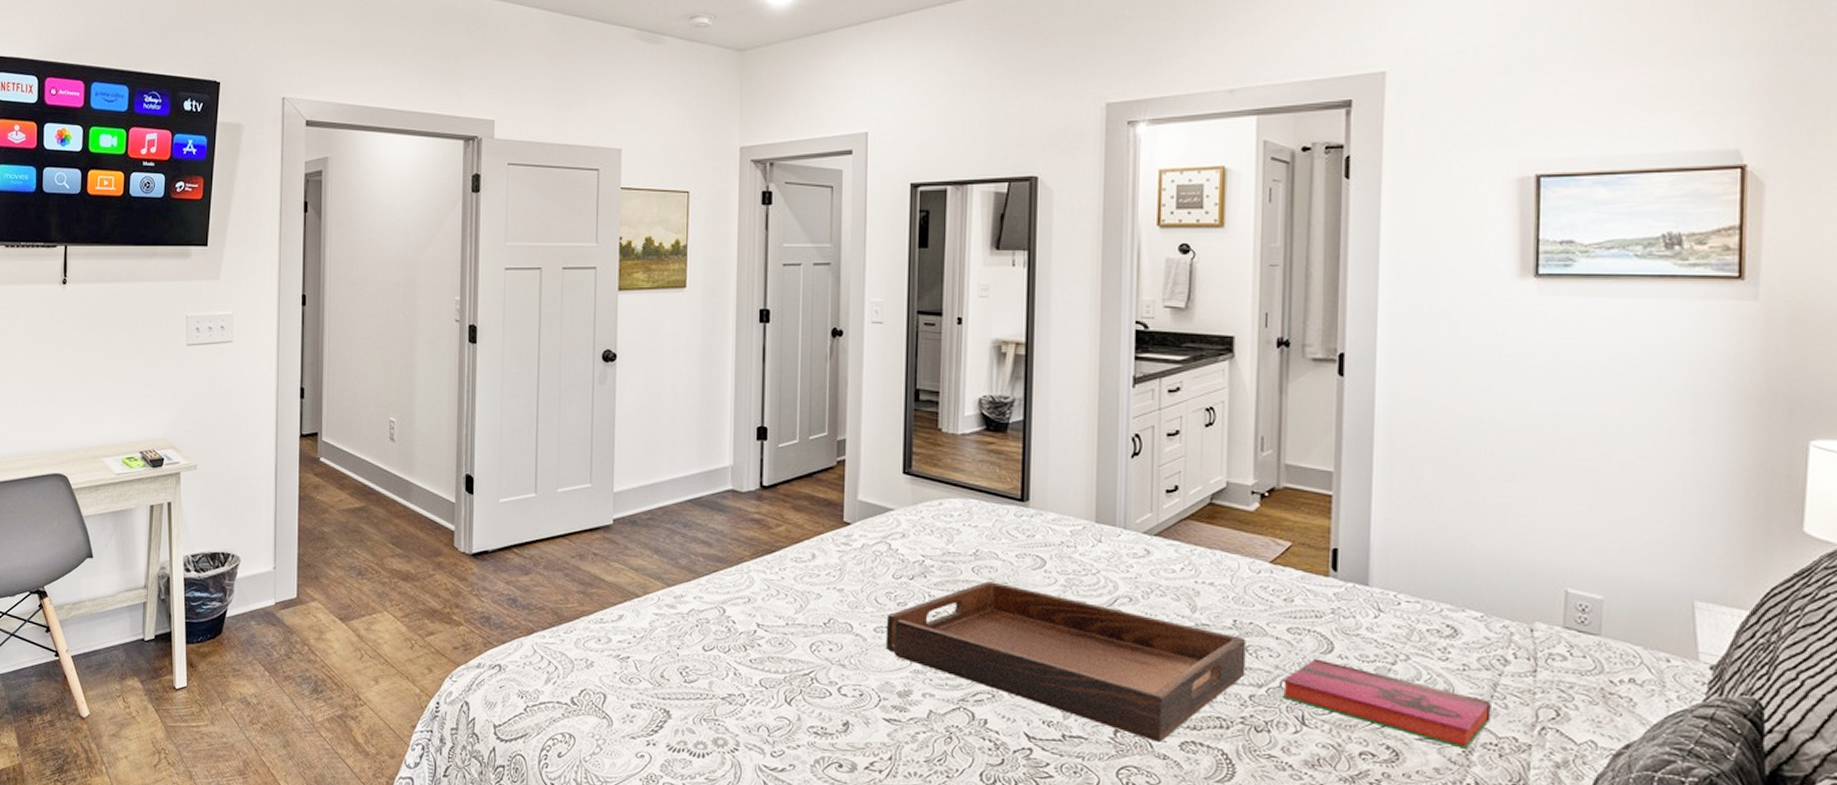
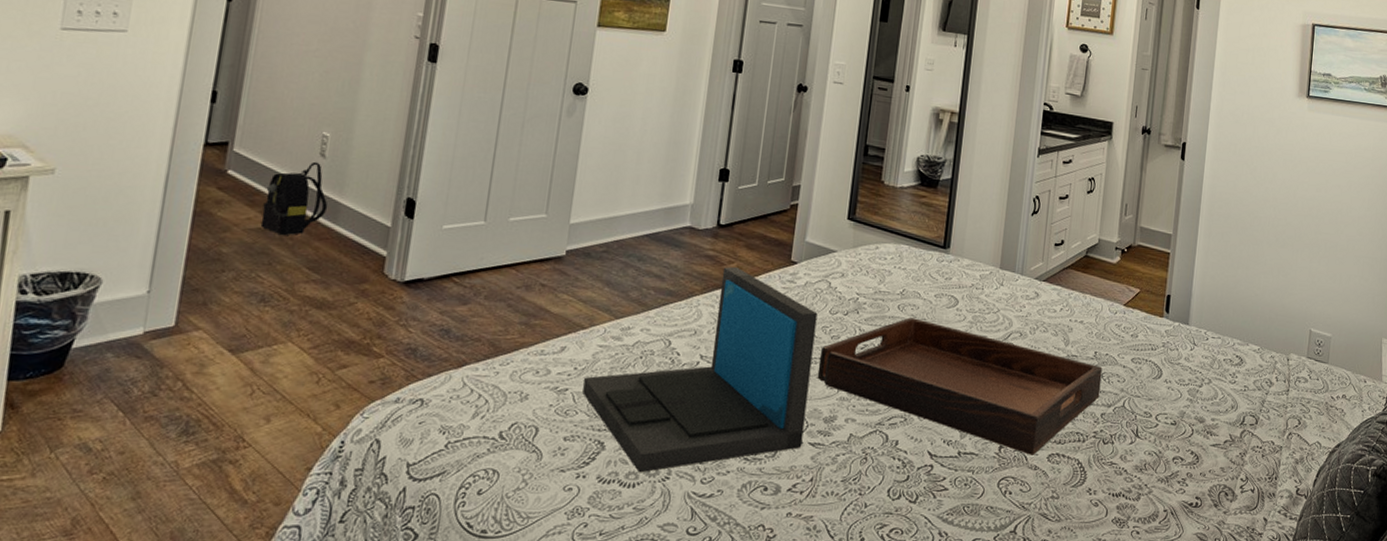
backpack: none [350,445,402,515] -> present [260,161,328,236]
laptop: none [644,529,879,743] -> present [582,266,818,473]
hardback book: present [1281,658,1491,749] -> none [1123,383,1260,452]

